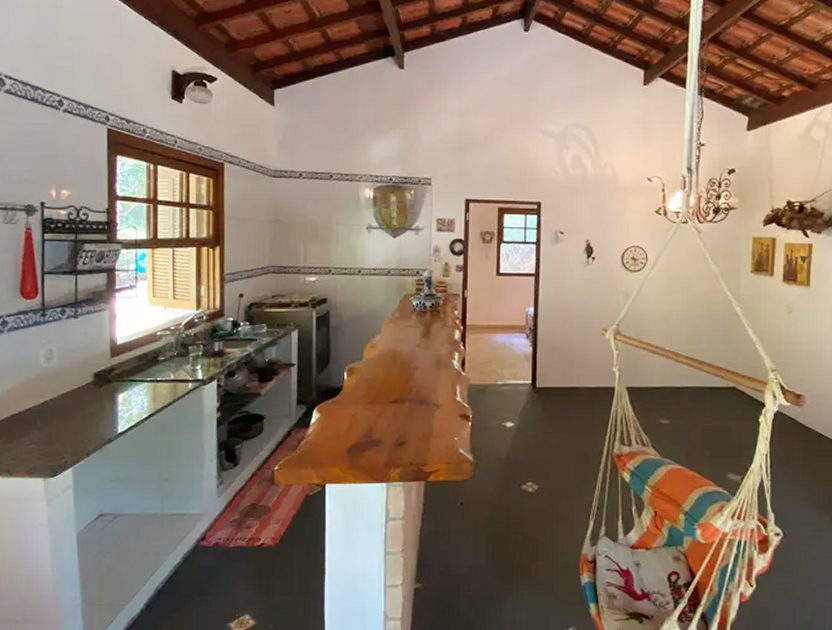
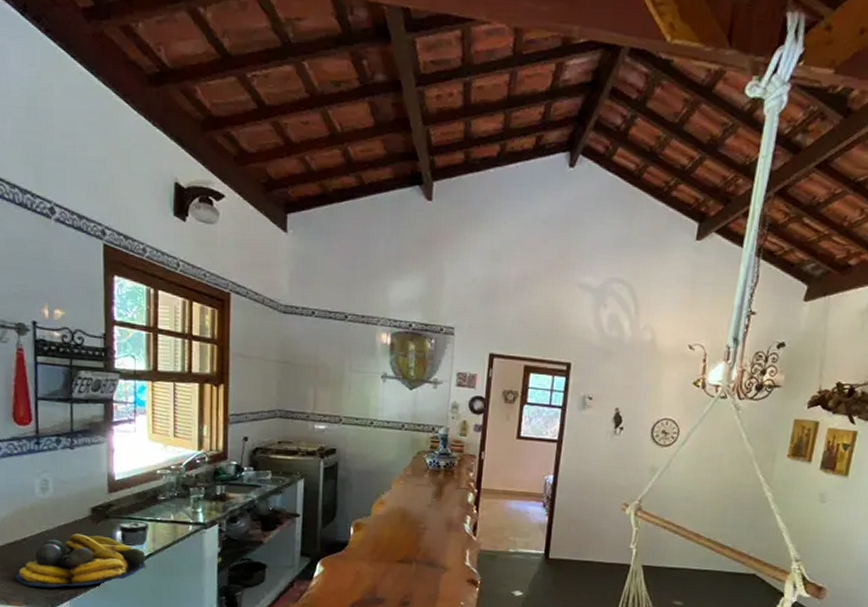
fruit bowl: none [18,400,149,456] -> present [15,533,148,588]
jar: none [120,383,150,407] -> present [119,521,150,546]

